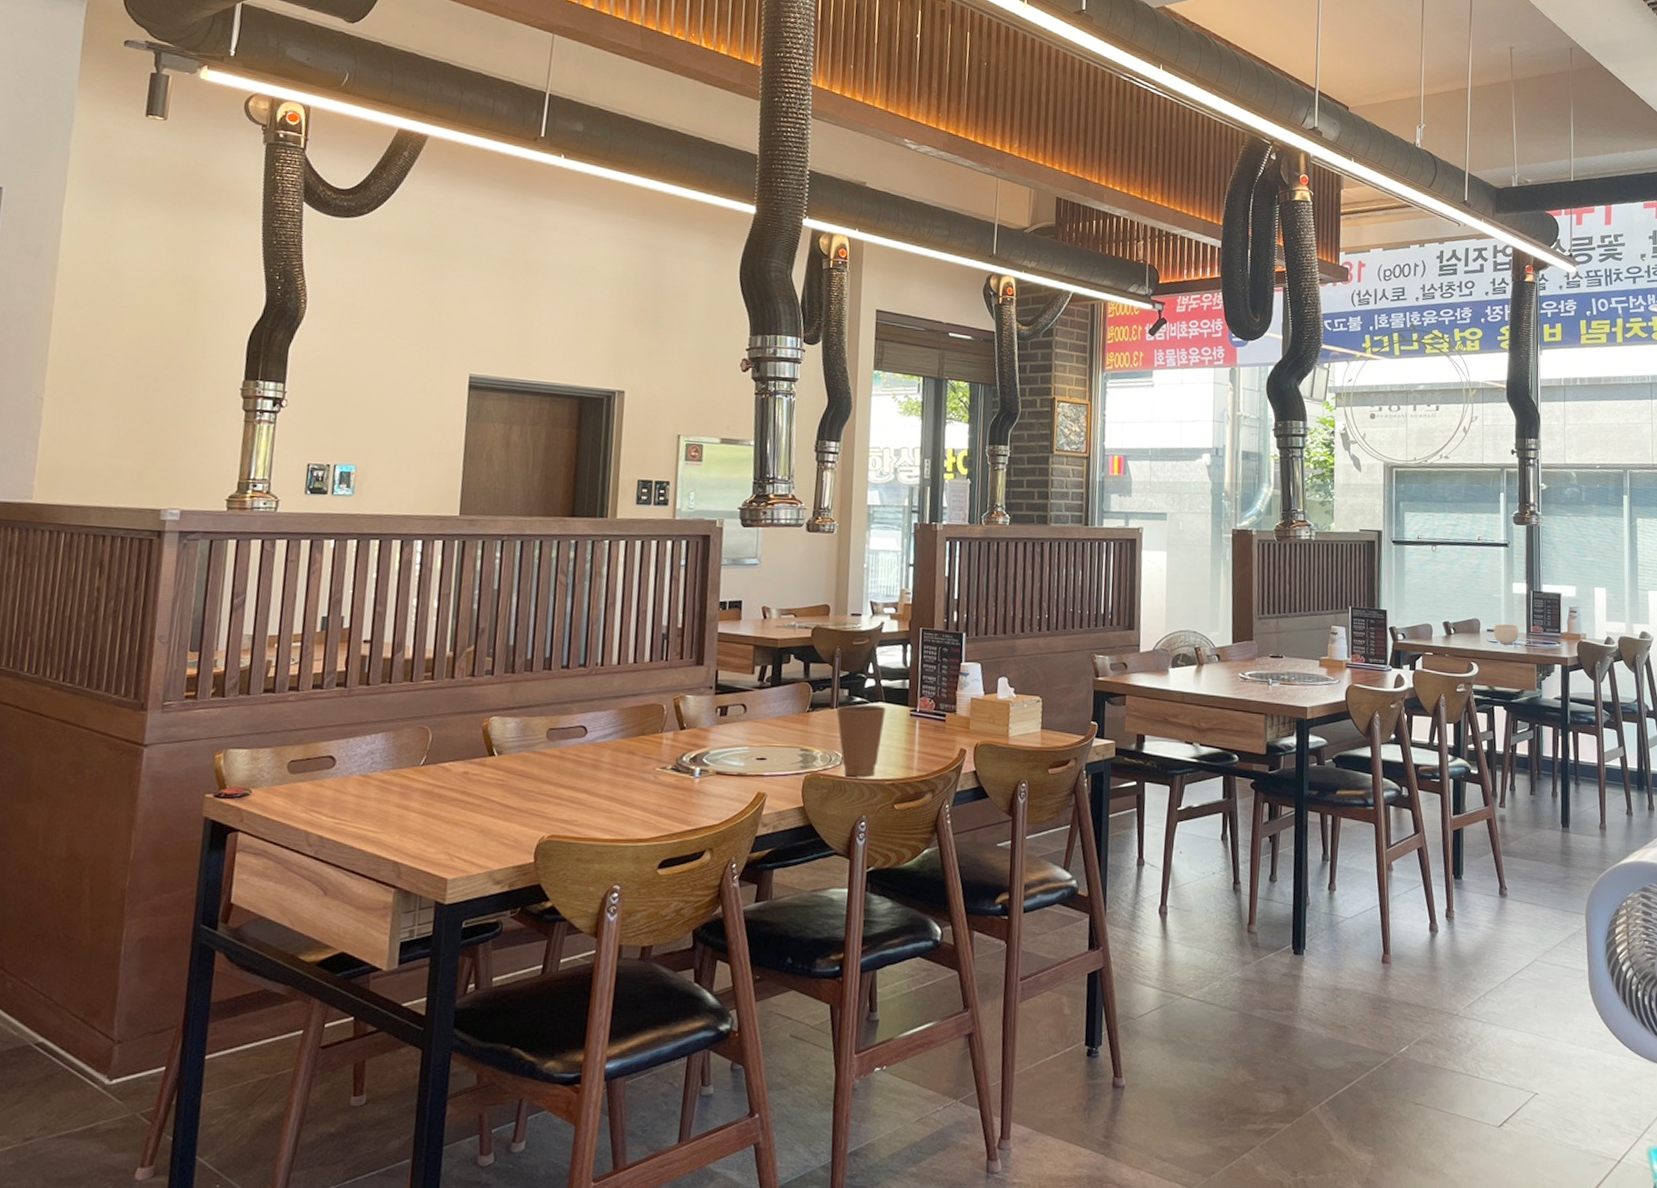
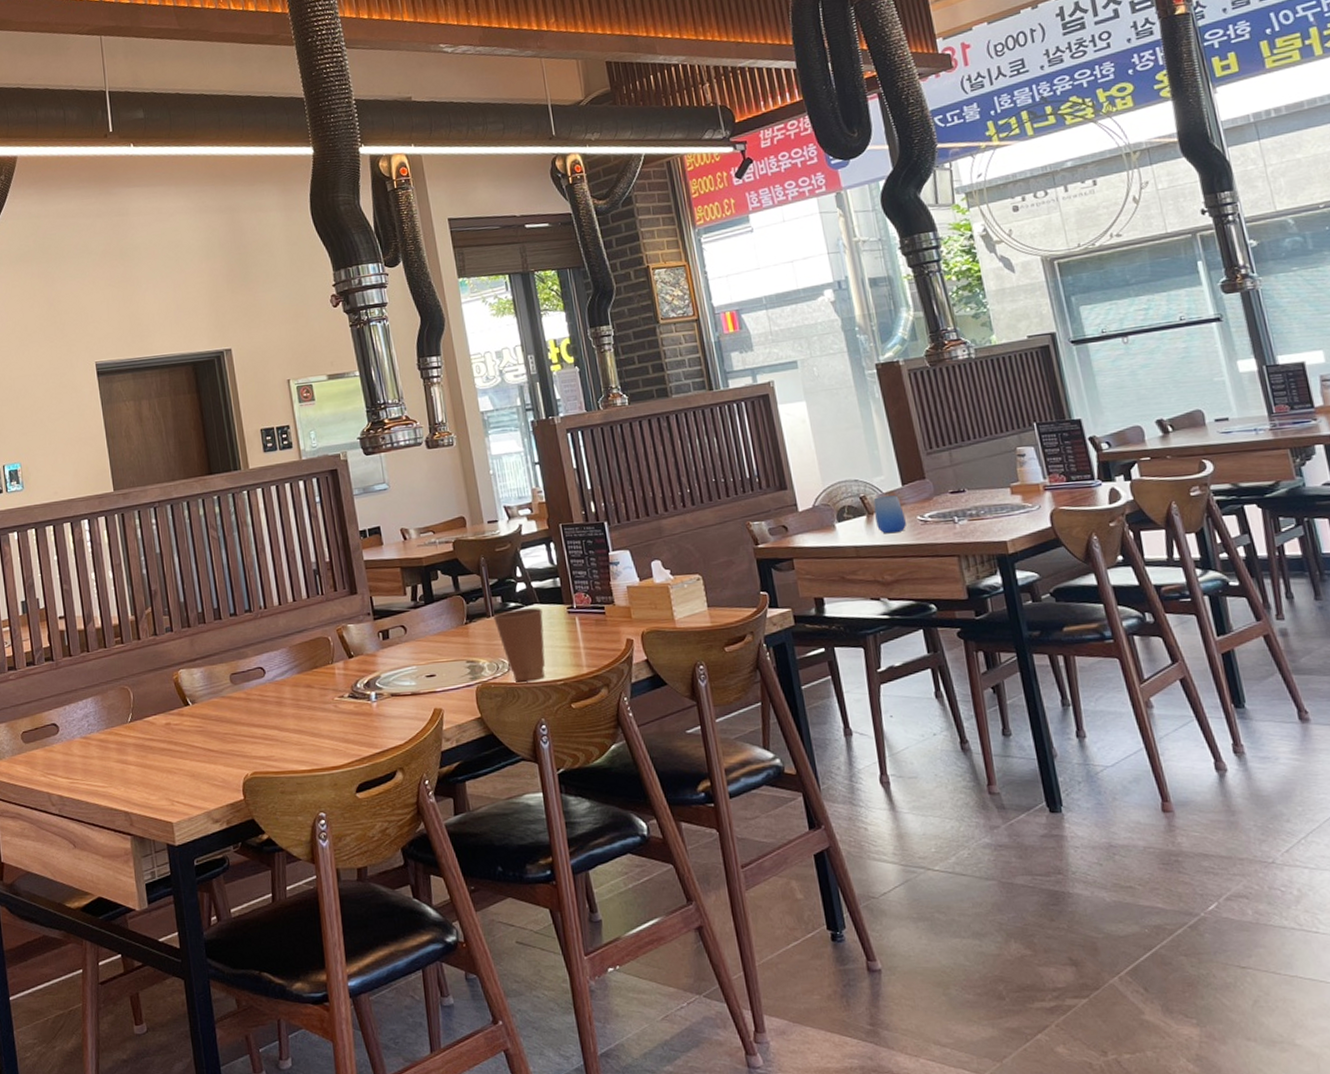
cup: none [1204,650,1229,686] -> present [873,495,906,534]
cup: present [1493,624,1519,645] -> none [1223,408,1259,434]

